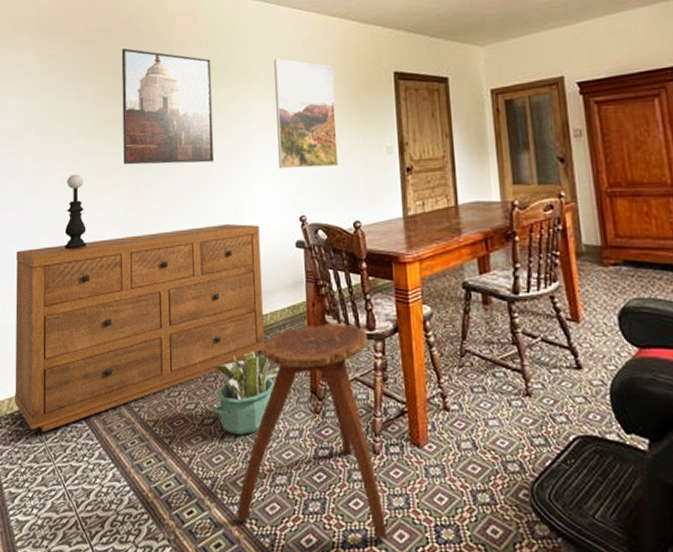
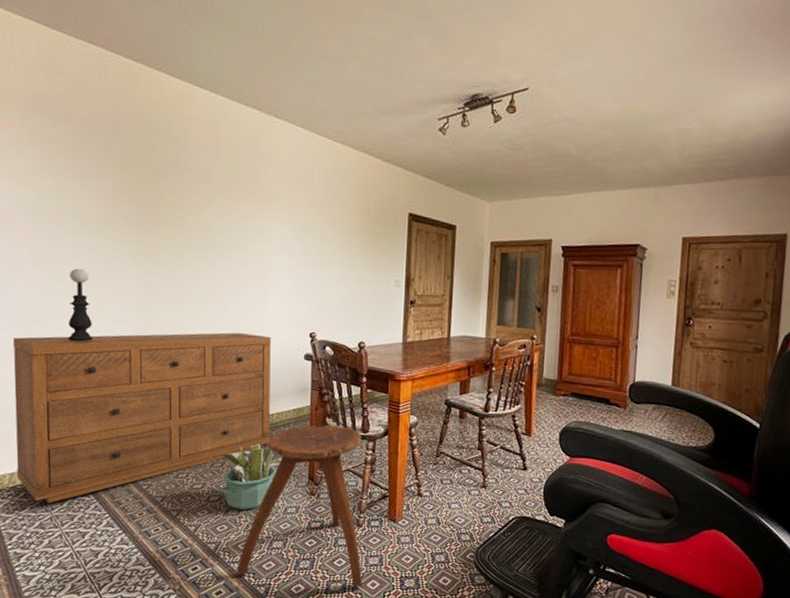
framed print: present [121,47,215,165] -> none [131,144,231,274]
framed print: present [273,58,339,169] -> none [294,182,353,292]

